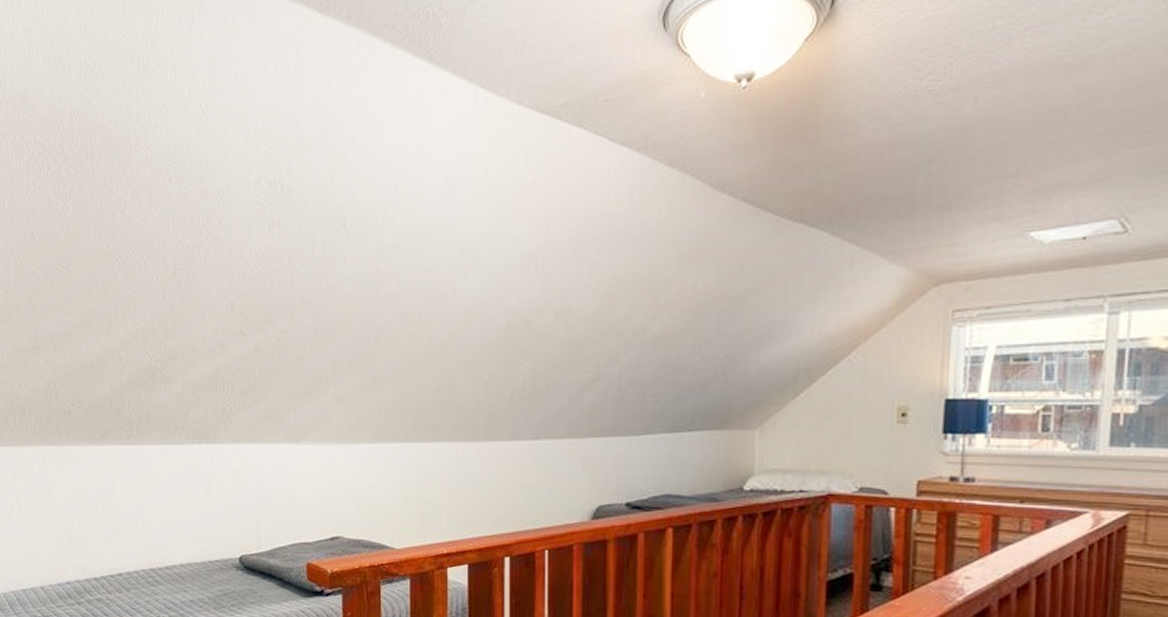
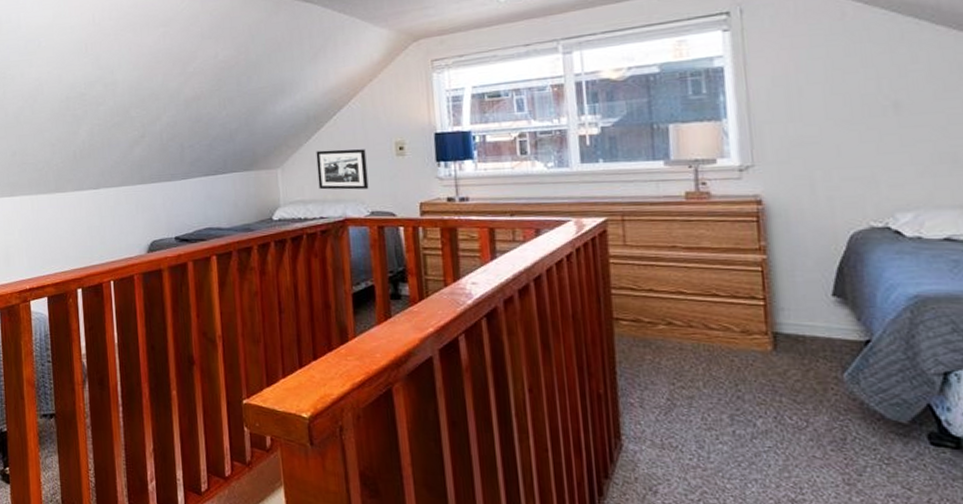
picture frame: none [801,411,862,460] -> present [316,149,369,190]

